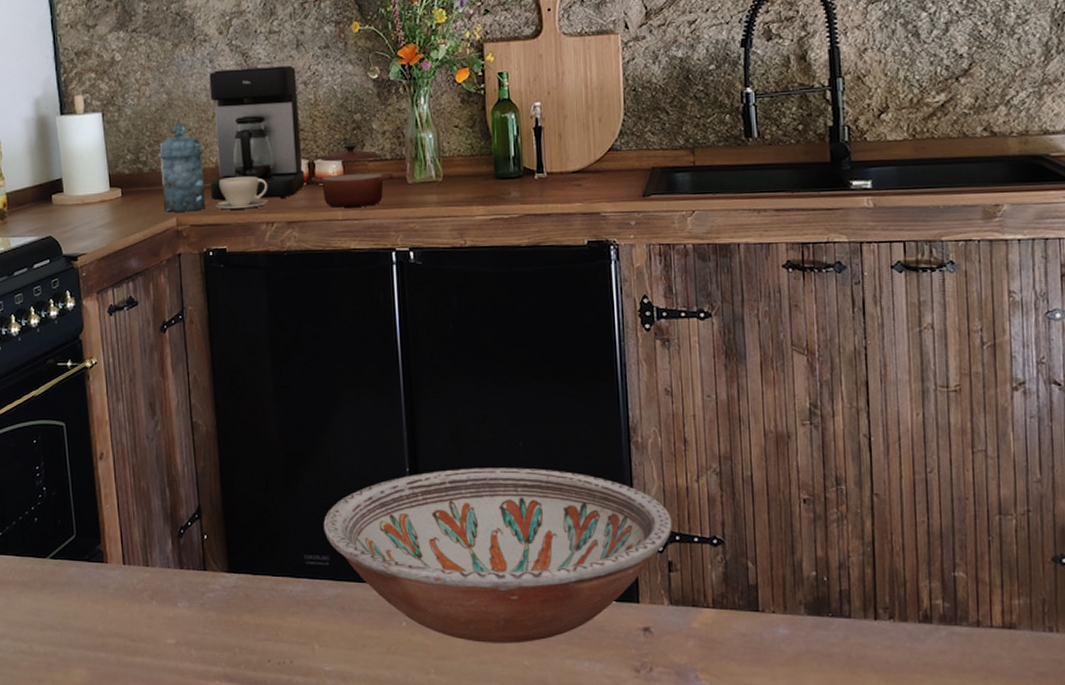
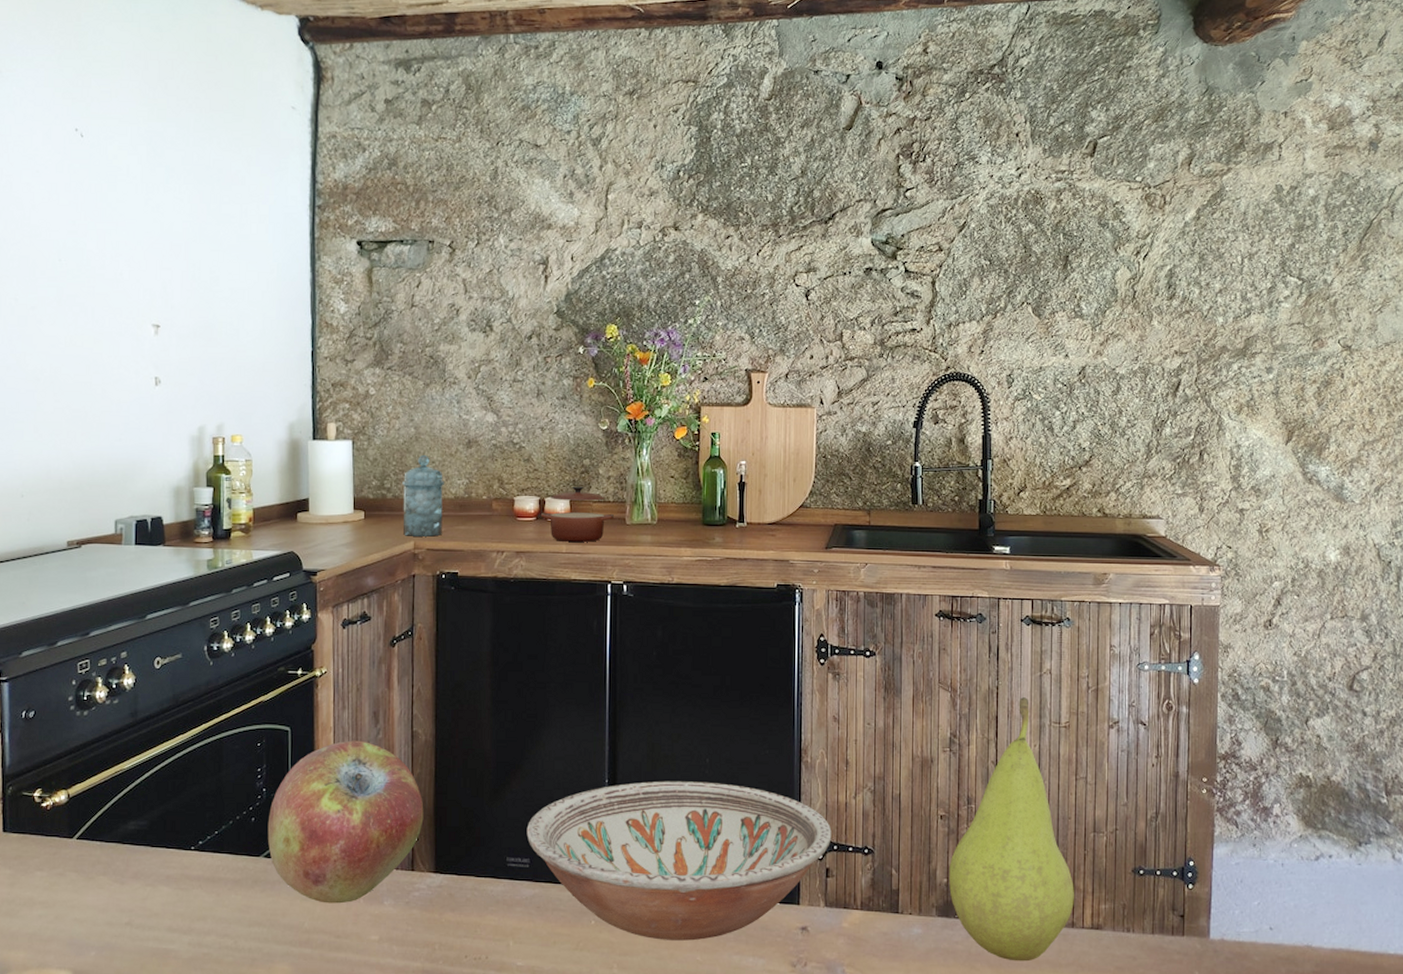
fruit: none [51,434,212,606] -> present [267,740,424,904]
coffee maker: present [209,65,305,201] -> none [448,410,535,530]
teacup: present [214,175,268,210] -> none [450,507,501,538]
fruit: none [817,358,978,666] -> present [948,697,1074,962]

